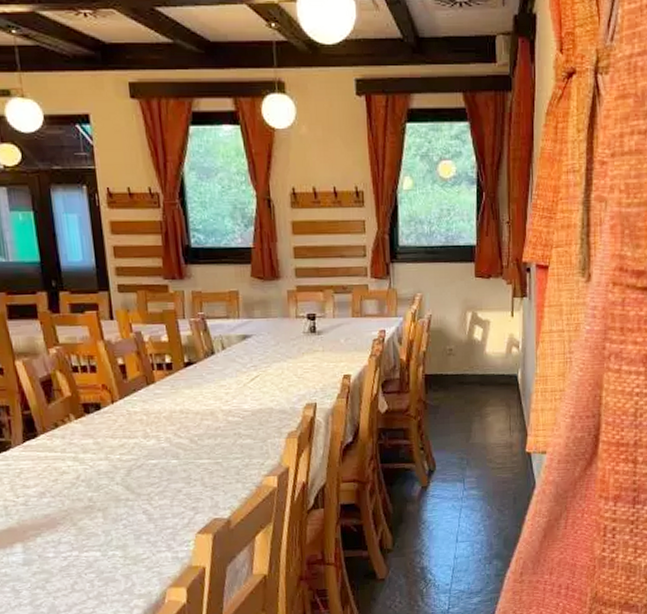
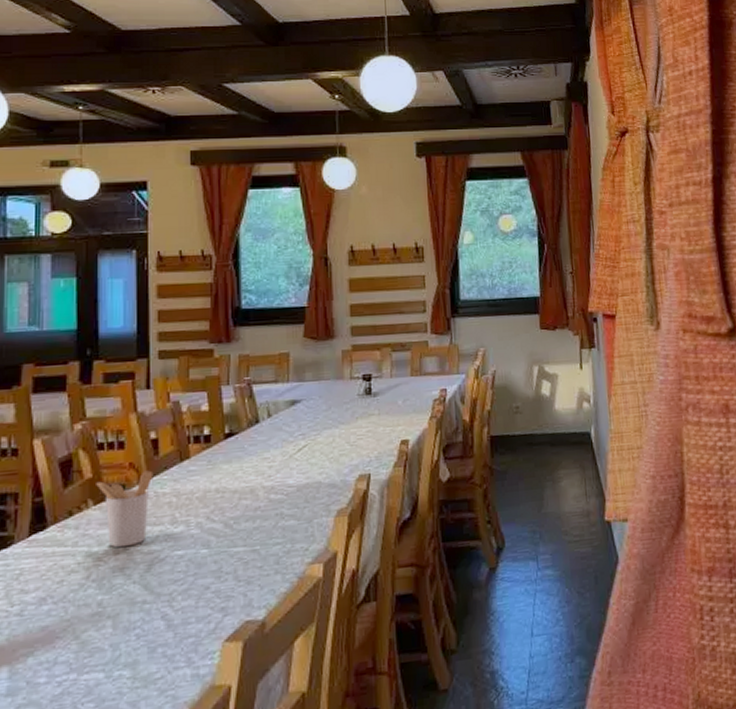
utensil holder: none [75,391,125,456] -> present [96,470,154,548]

